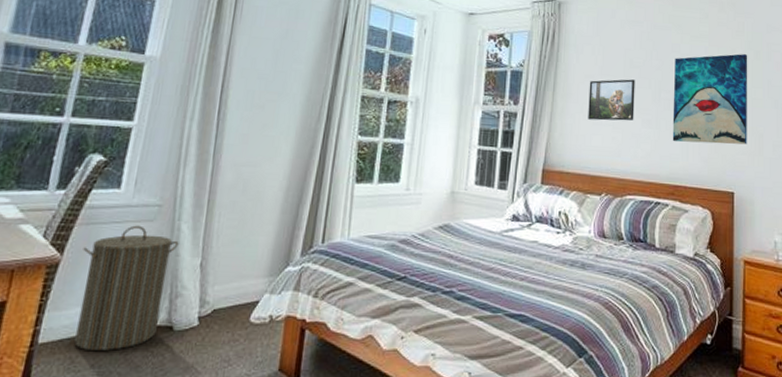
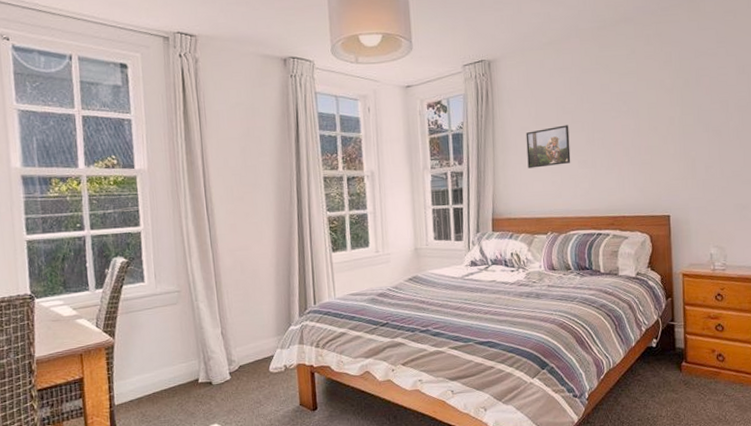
laundry hamper: present [74,225,179,352] -> none [128,309,201,406]
wall art: present [672,54,748,145] -> none [605,84,680,178]

